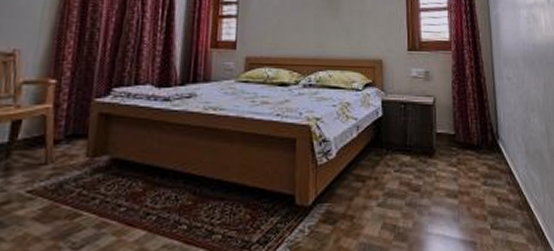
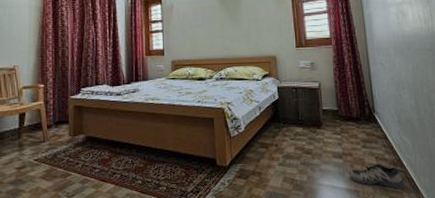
shoe: none [464,206,532,240] -> present [348,163,405,189]

